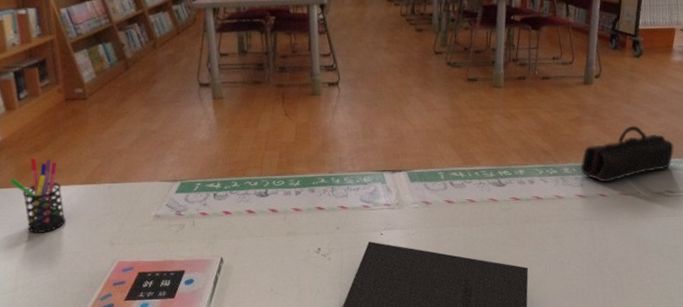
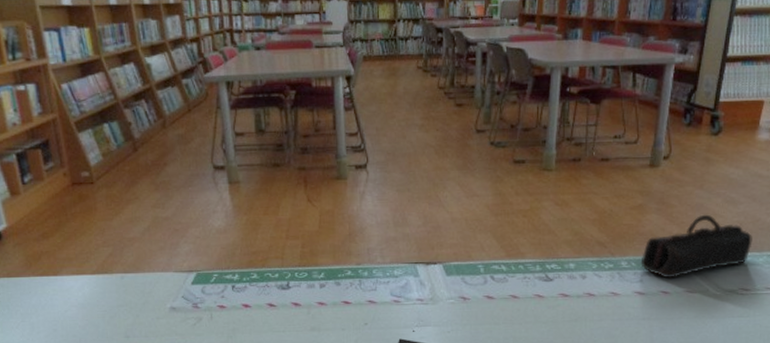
pen holder: present [10,157,65,233] -> none [19,245,78,324]

